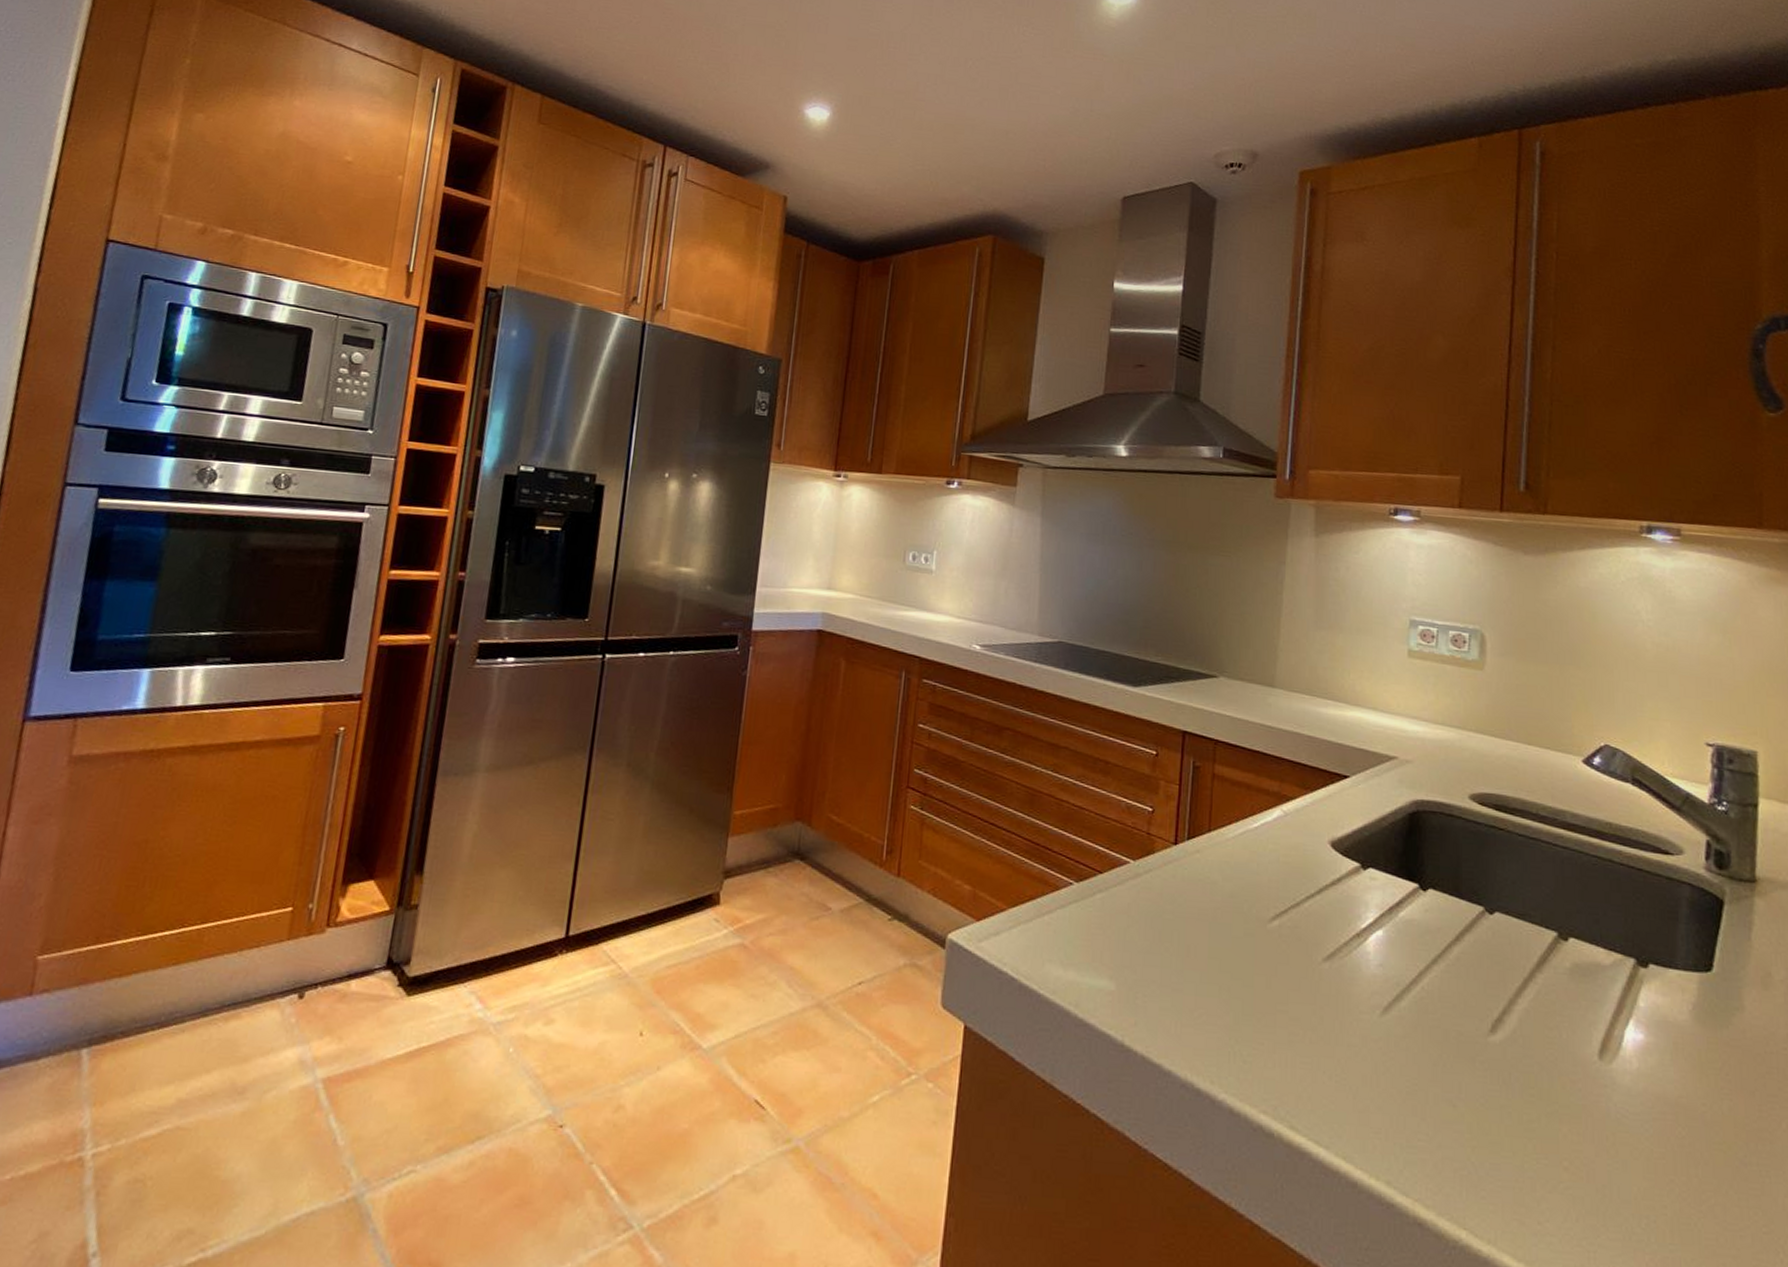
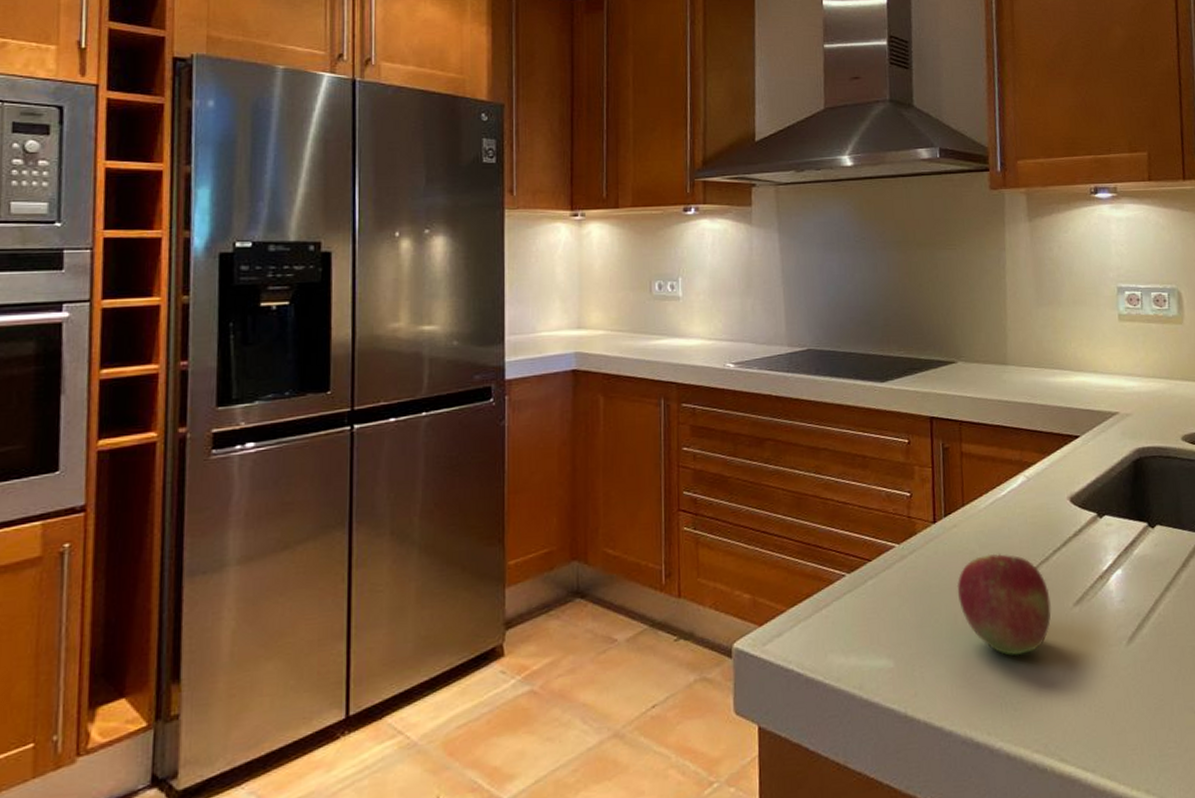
fruit: none [1193,887,1297,1005] -> present [957,553,1052,656]

